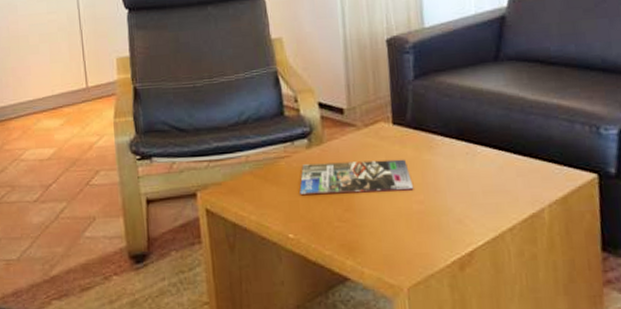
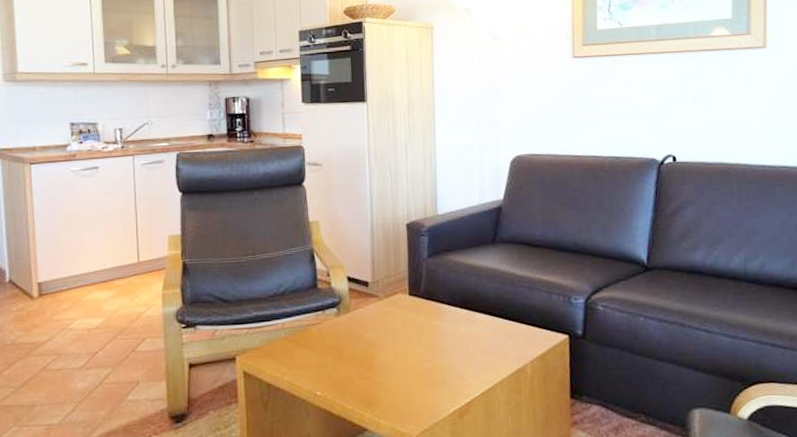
magazine: present [299,159,414,194] -> none [328,324,424,357]

